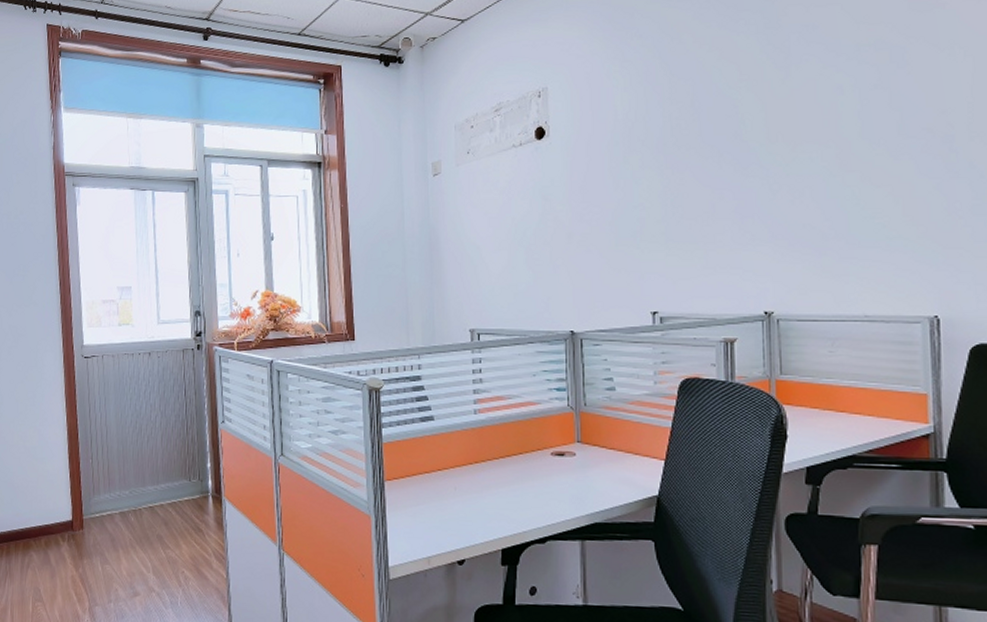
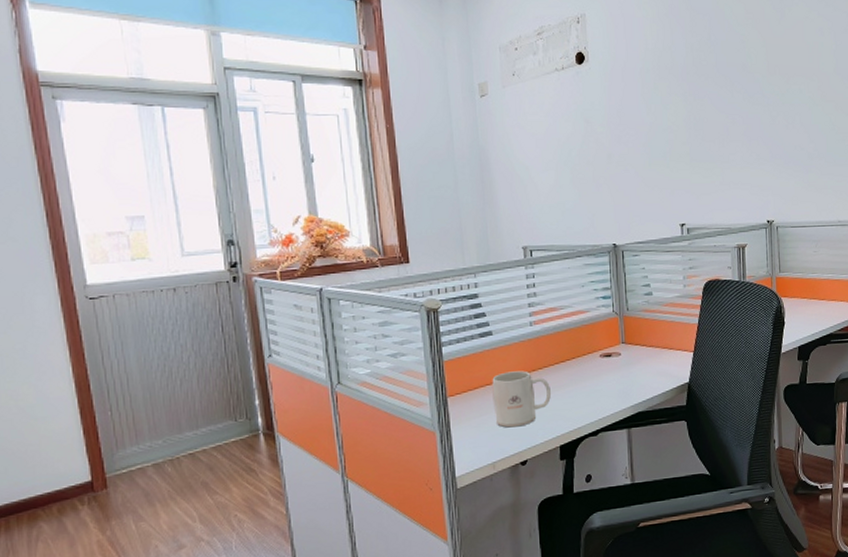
mug: none [431,461,494,522] -> present [492,370,551,428]

